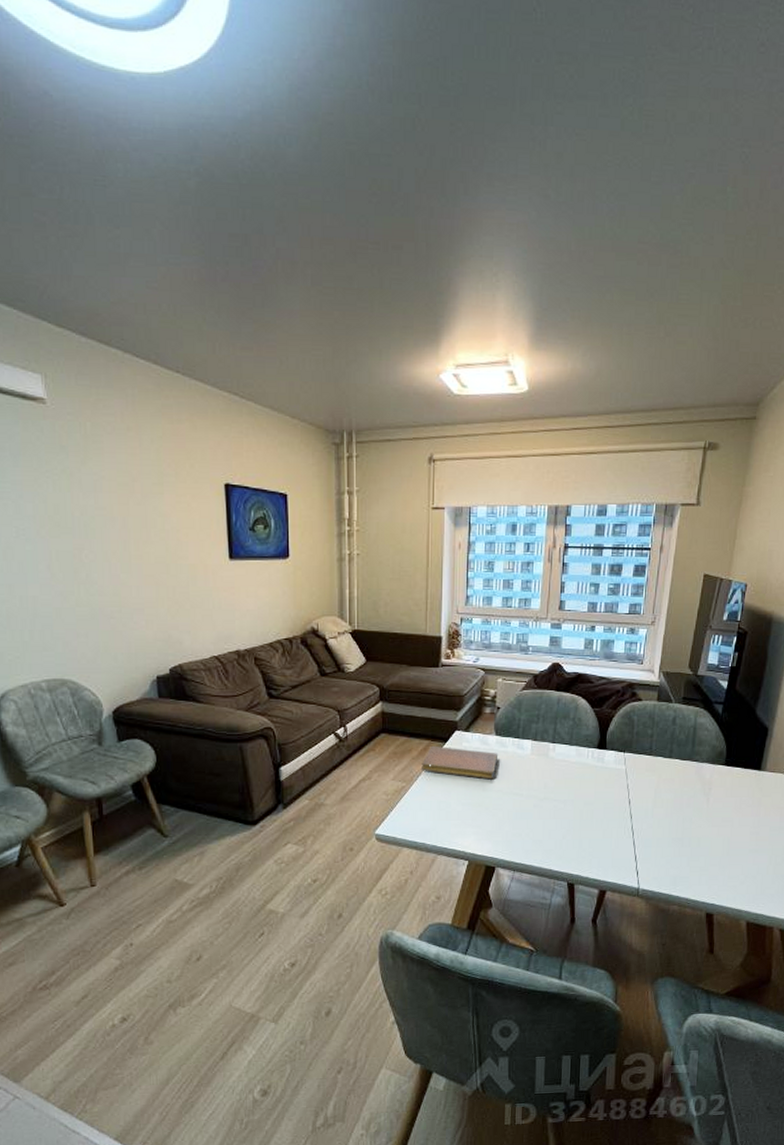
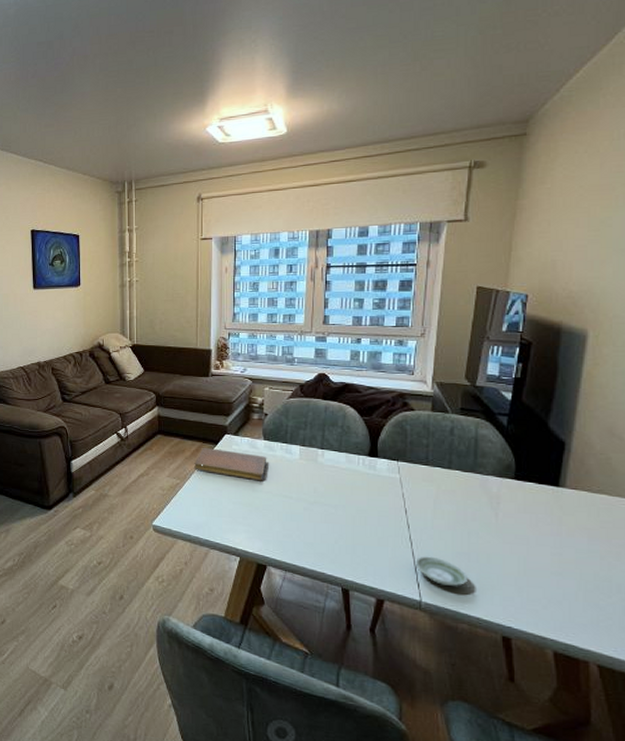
saucer: none [635,844,681,872] -> present [415,556,469,588]

